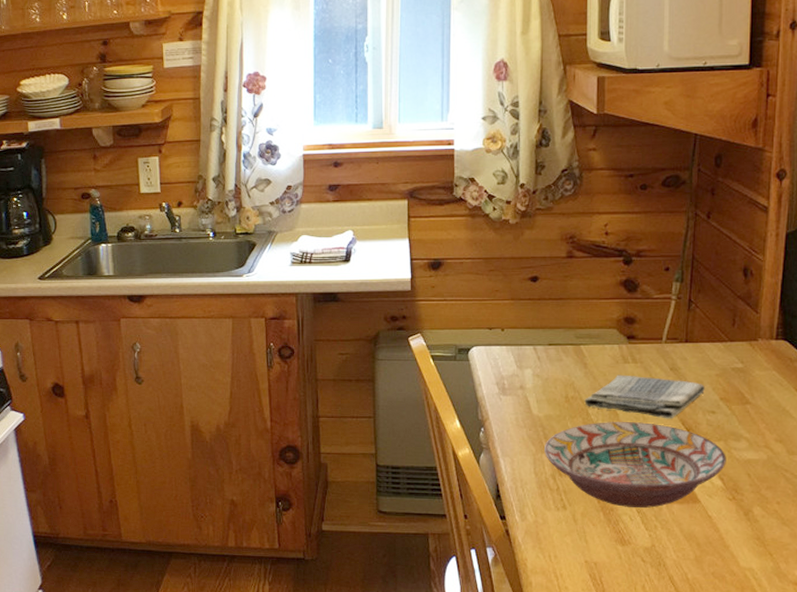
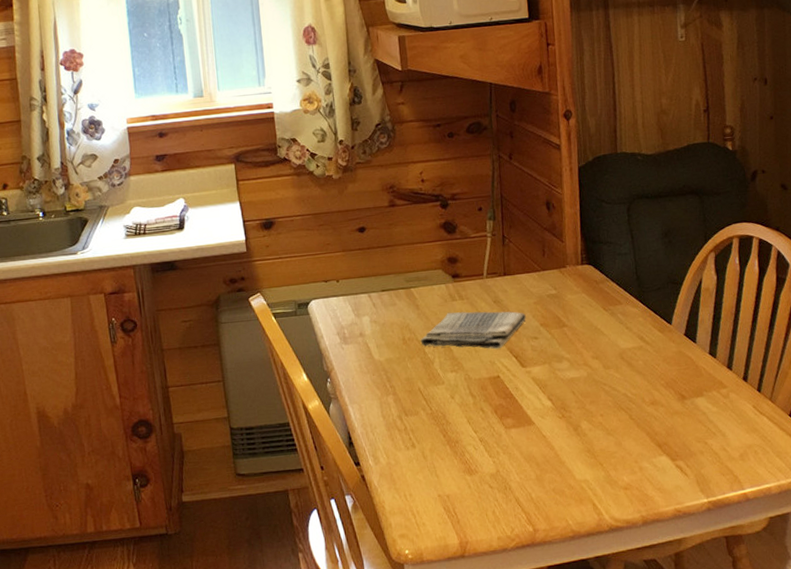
decorative bowl: present [544,422,726,508] -> none [389,355,553,438]

